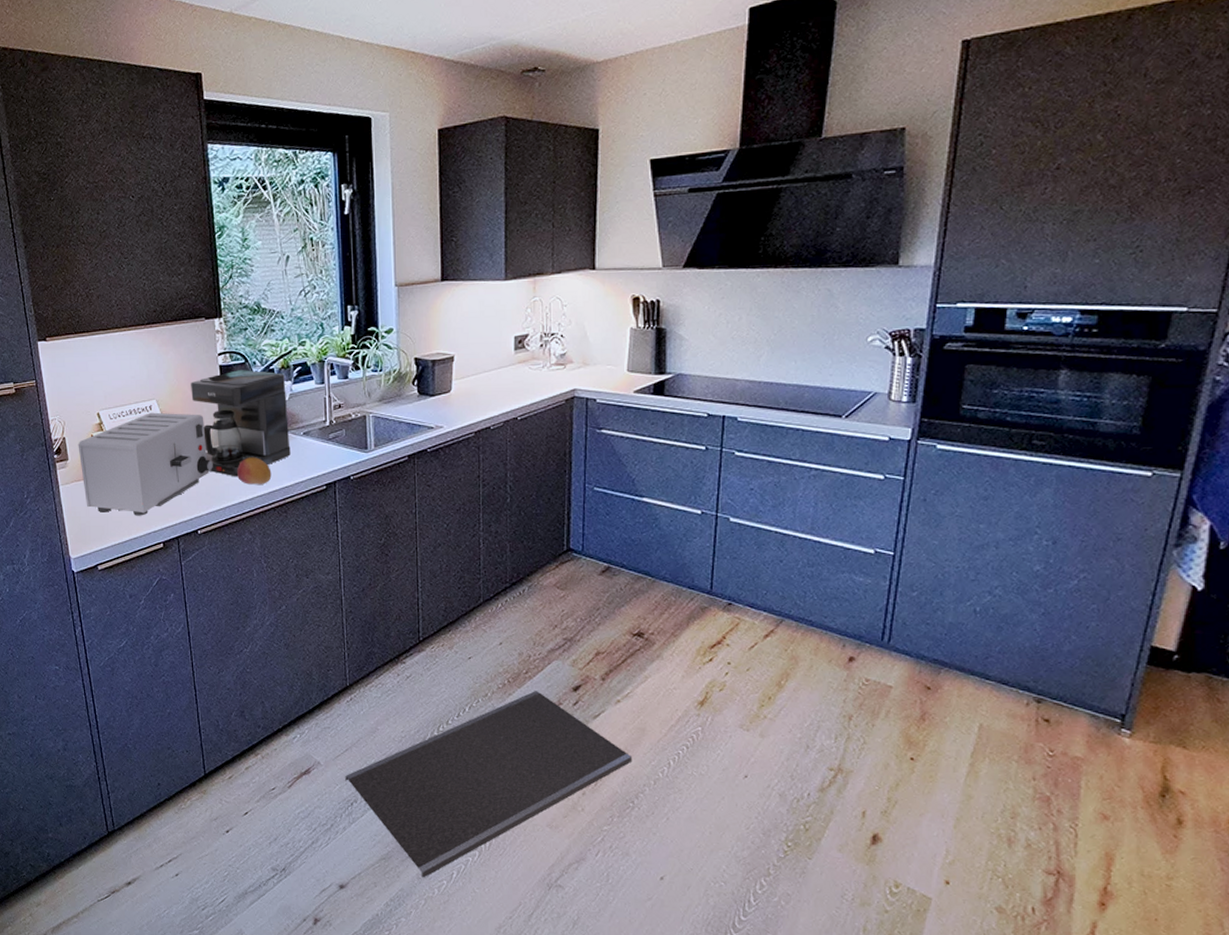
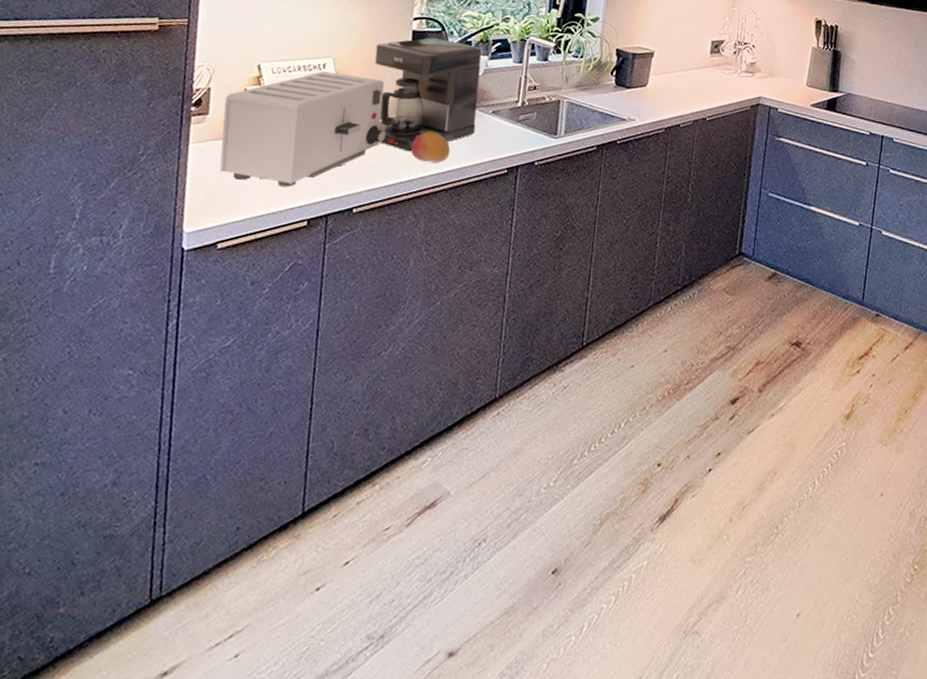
door mat: present [345,691,633,878] -> none [476,404,781,635]

